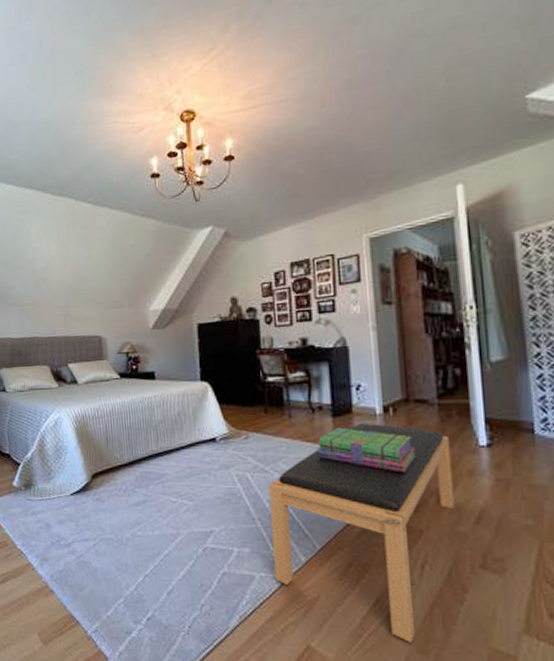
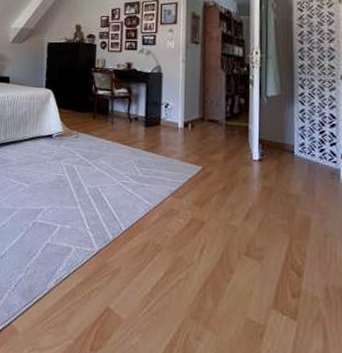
bench: present [269,423,455,643] -> none [87,134,232,310]
stack of books: present [316,427,417,473] -> none [130,135,206,176]

